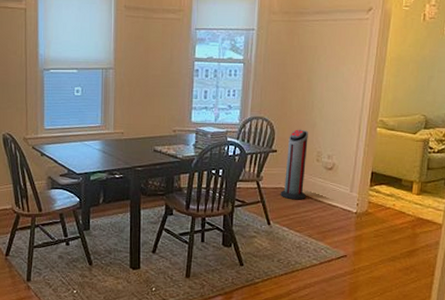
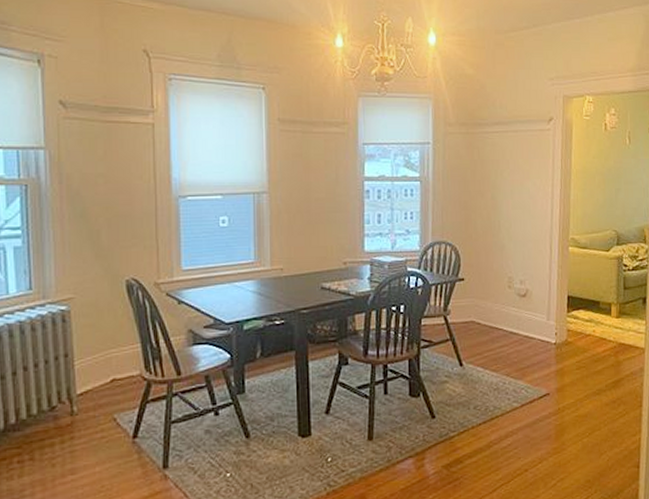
air purifier: present [280,129,308,200] -> none [471,253,500,334]

